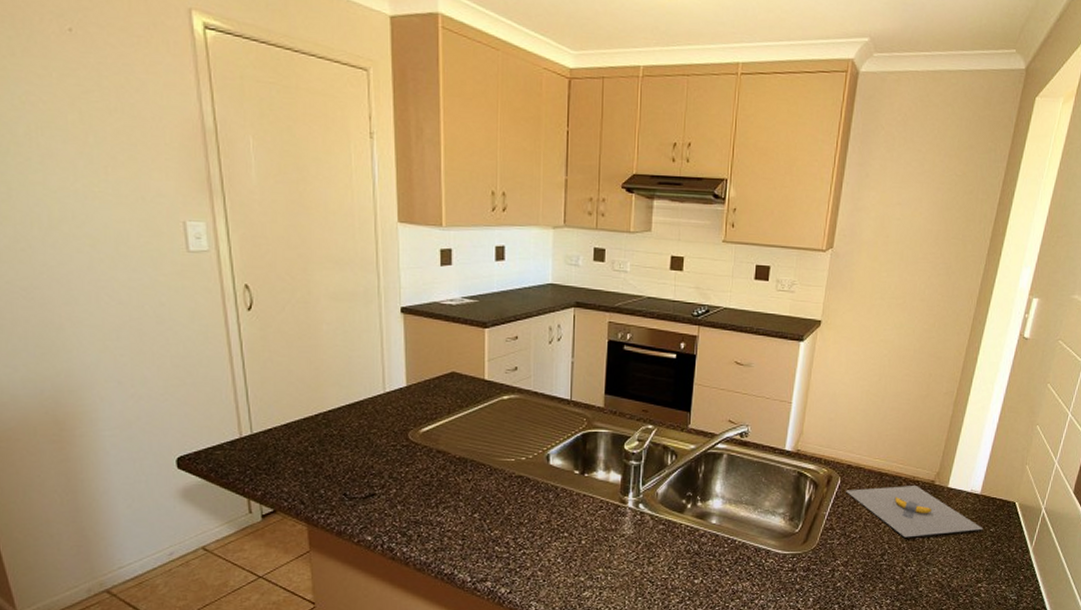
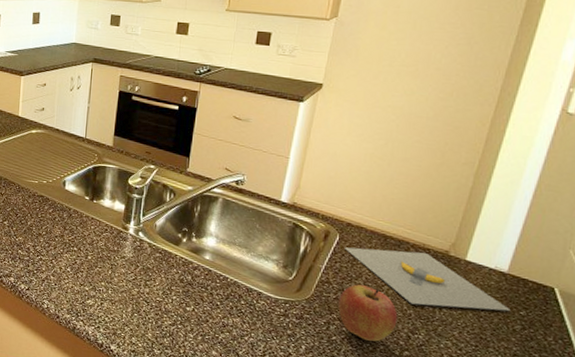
apple: none [841,526,894,581] -> present [338,284,398,342]

